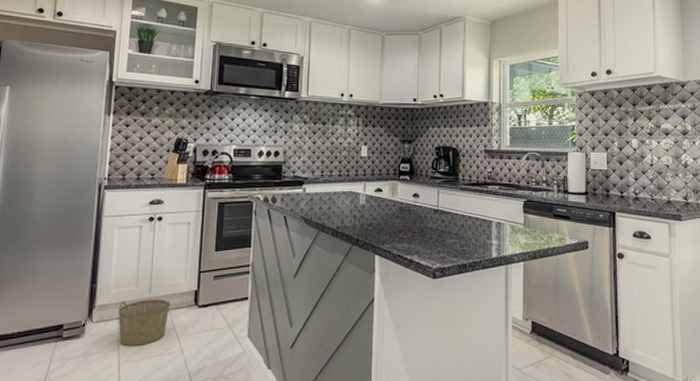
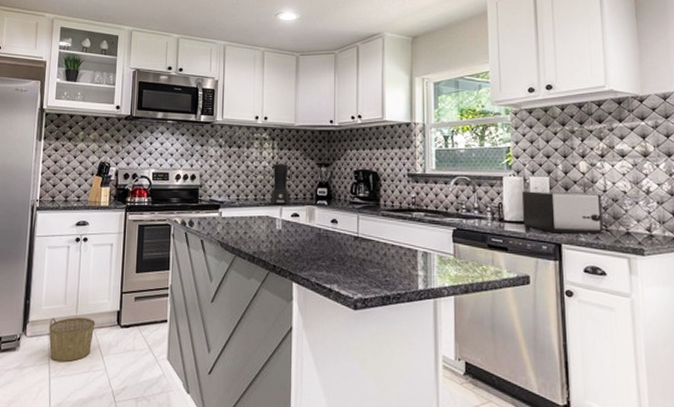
blender: none [355,139,376,180] -> present [270,163,292,205]
toaster: none [584,166,649,203] -> present [522,191,603,235]

